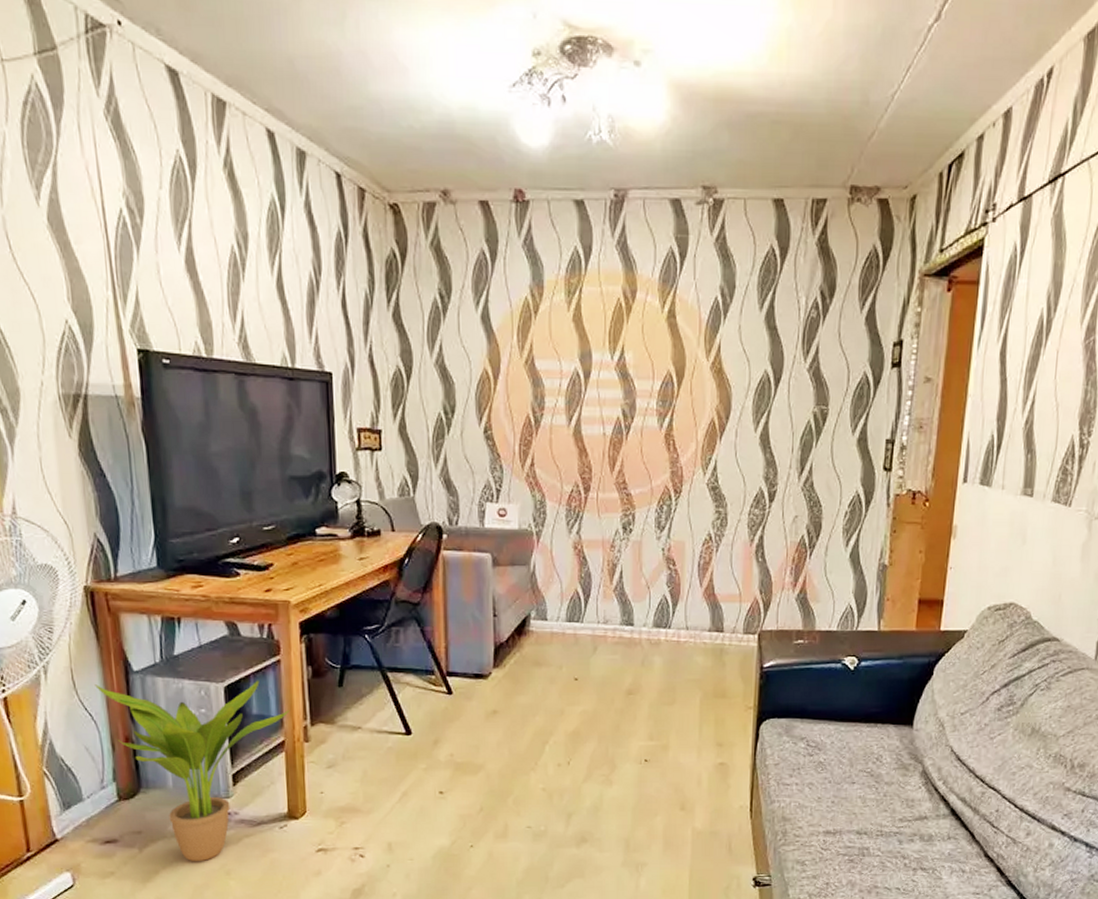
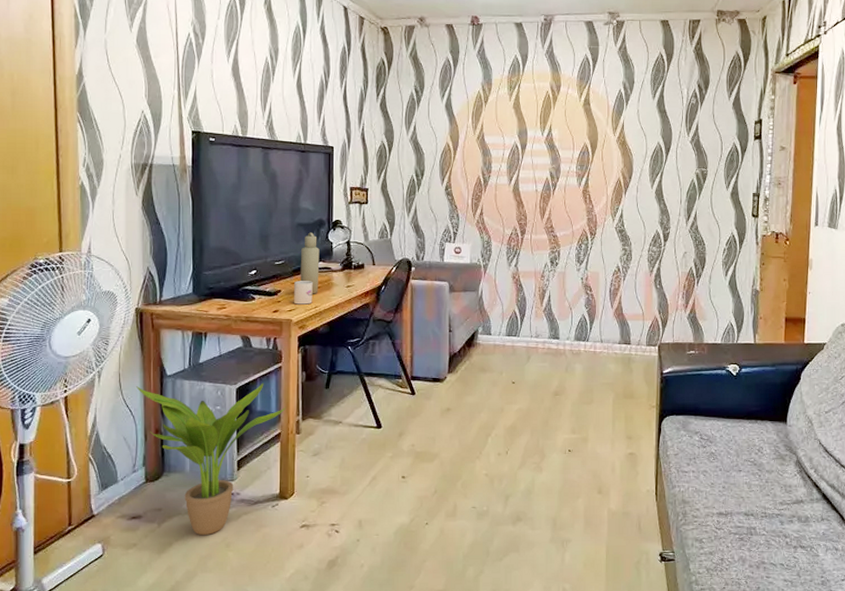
mug: none [289,551,316,582] -> present [293,281,314,305]
bottle: none [296,488,322,569] -> present [300,232,320,294]

